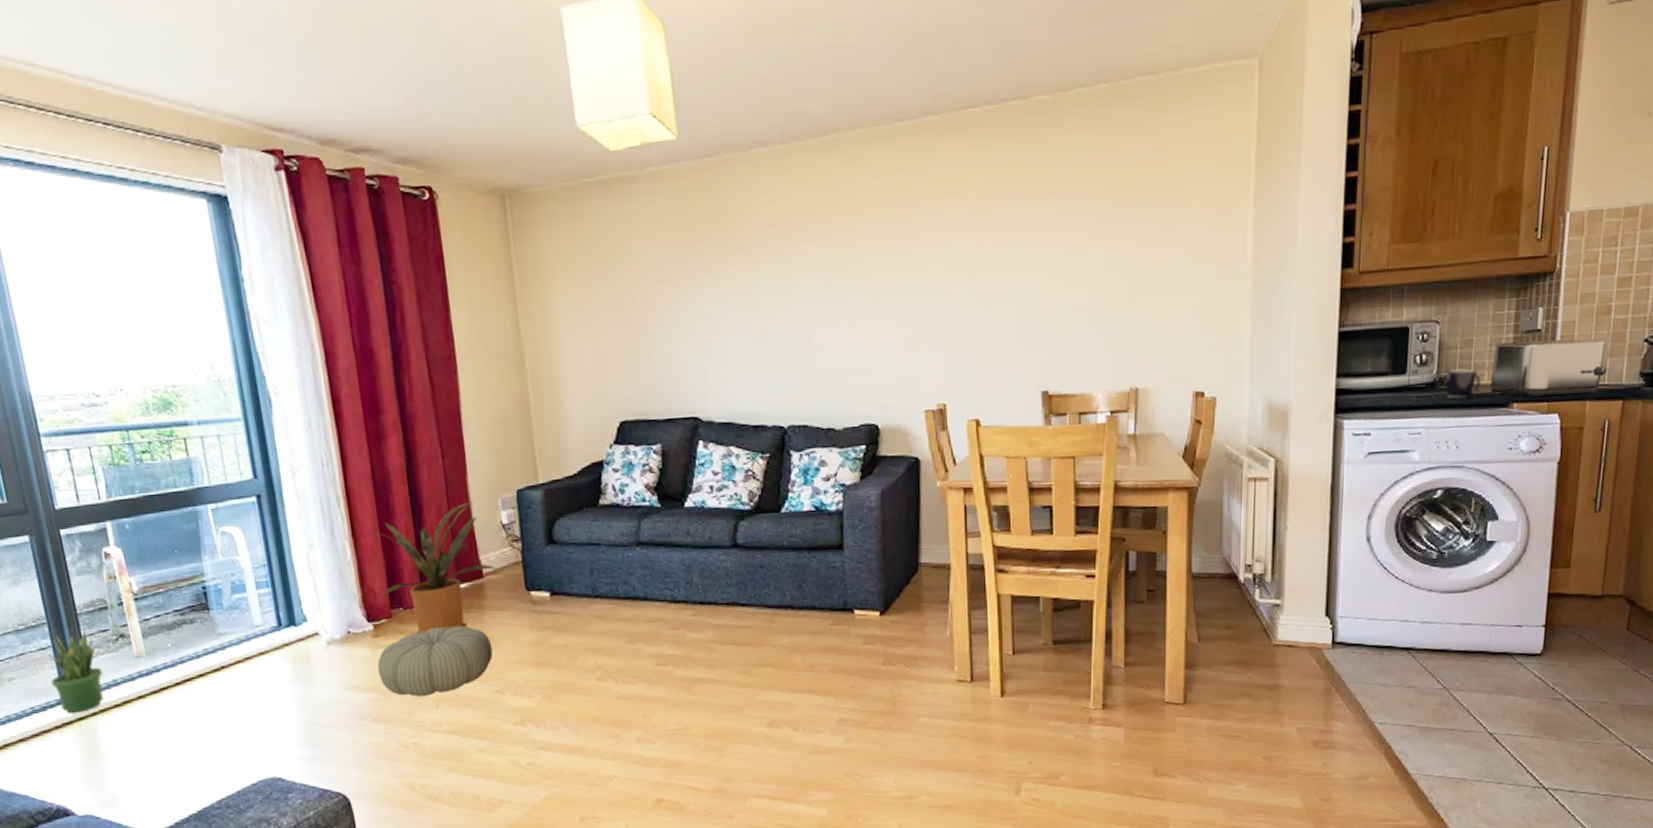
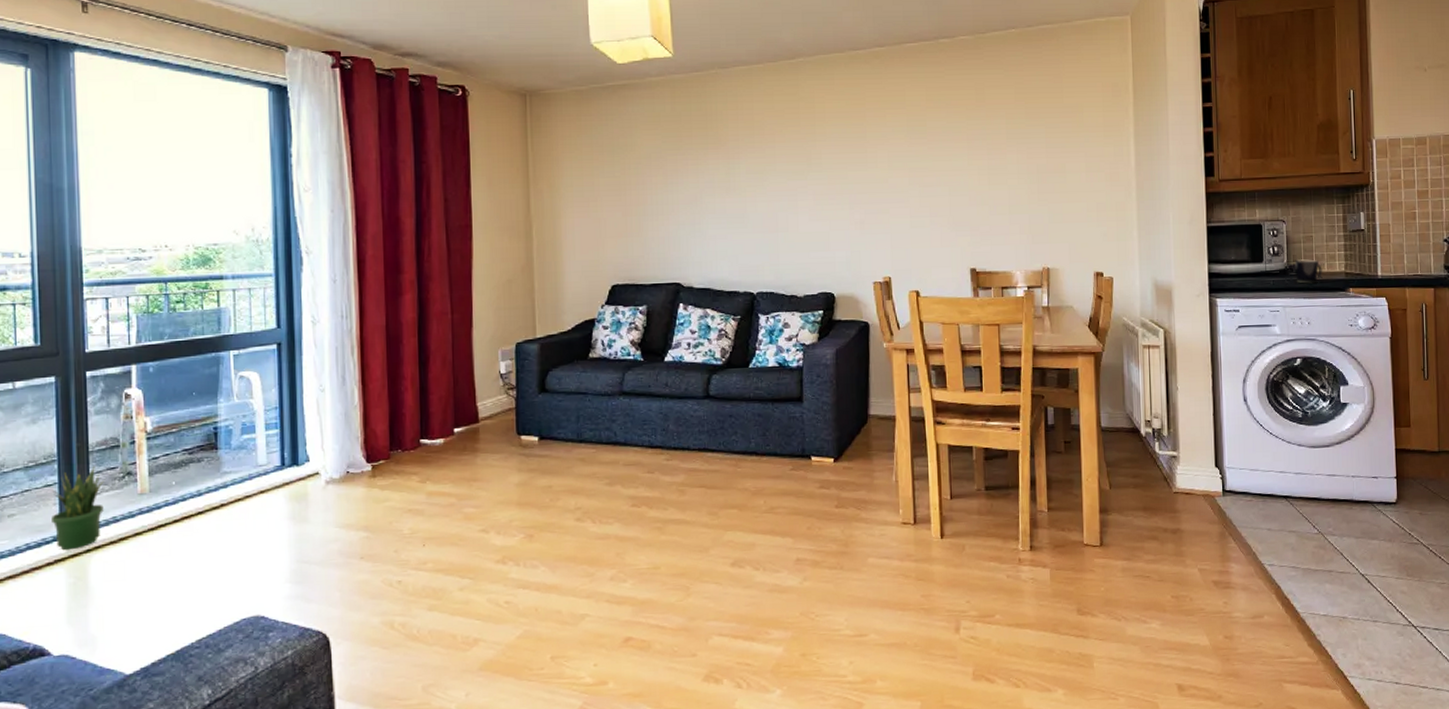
house plant: present [366,501,496,634] -> none [375,352,491,475]
pouf: present [377,625,493,696] -> none [371,467,482,535]
toaster: present [1489,339,1607,397] -> none [1329,237,1418,284]

